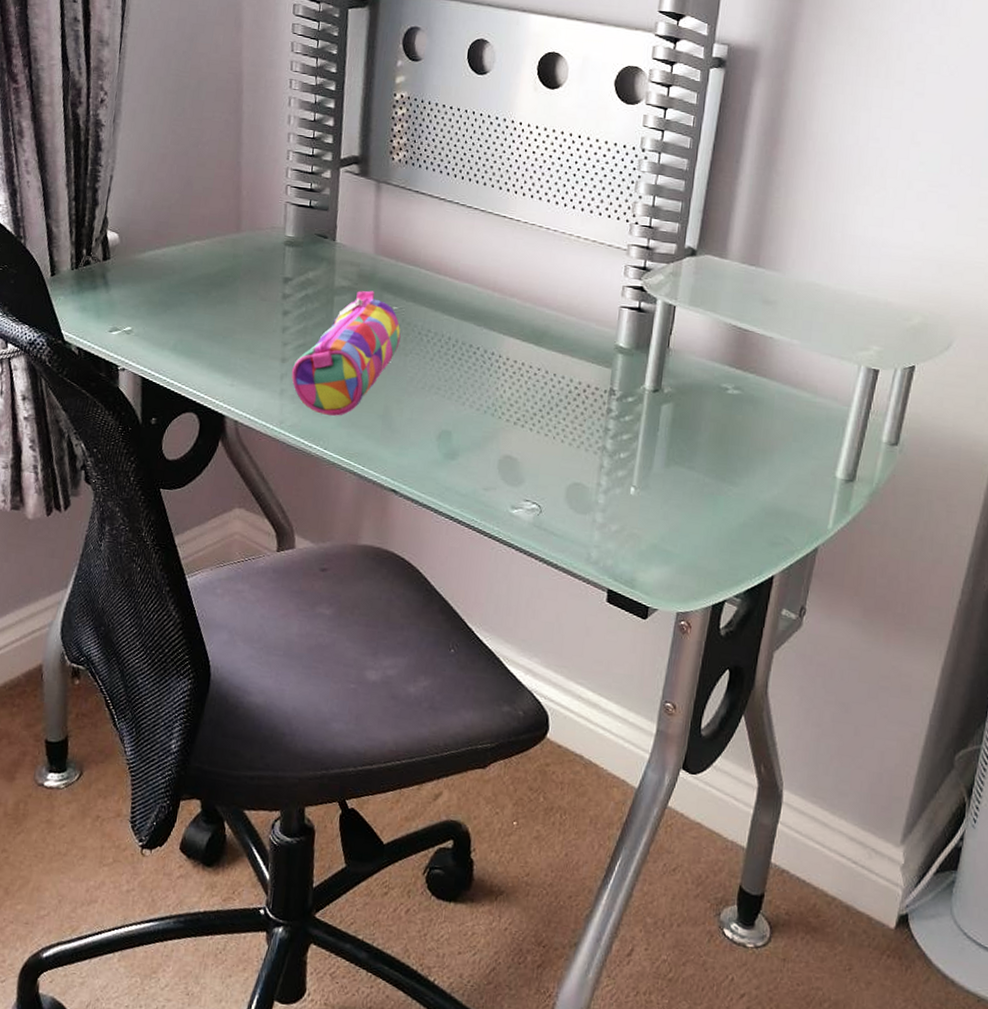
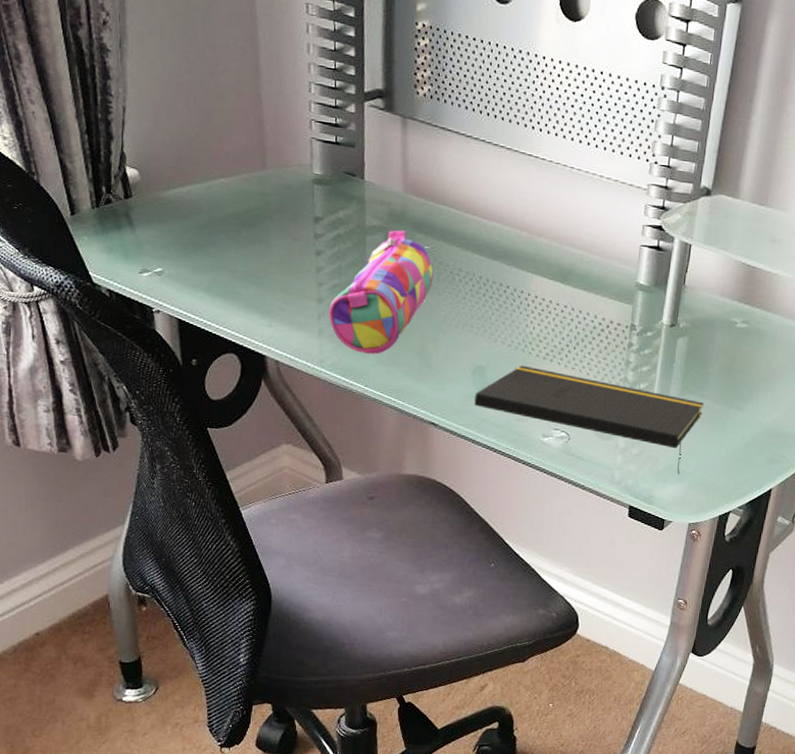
notepad: none [438,430,692,556] -> present [474,365,704,475]

